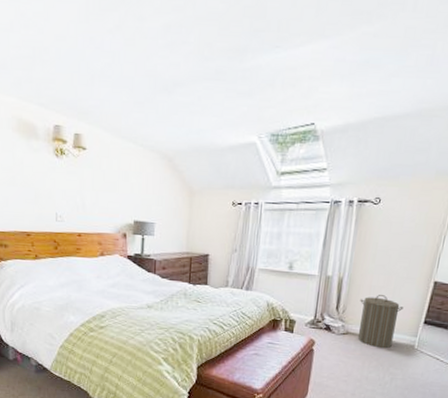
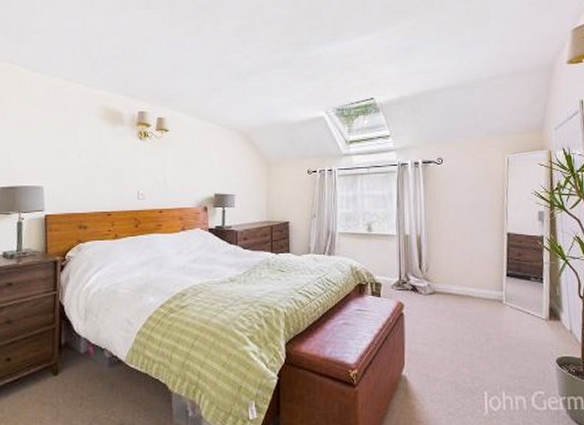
laundry hamper: present [357,295,404,349] -> none [441,250,484,306]

